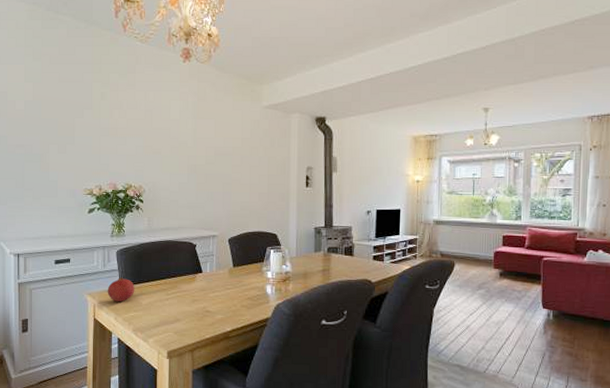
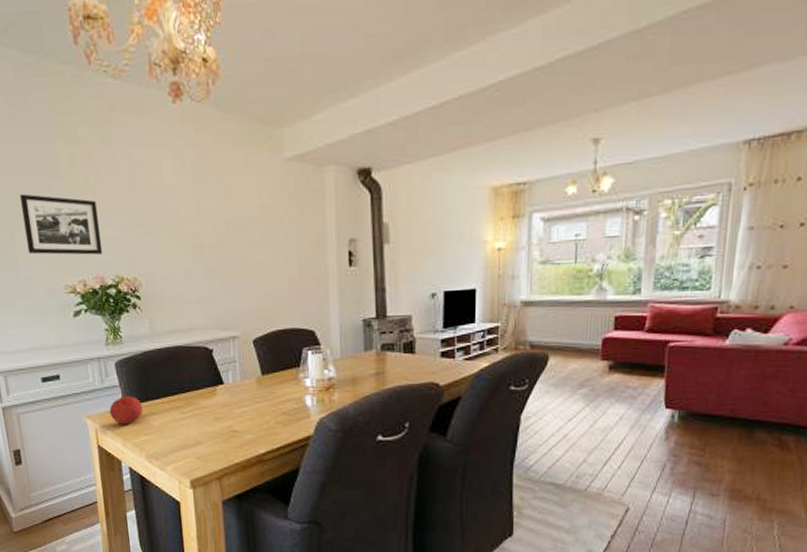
picture frame: none [58,118,118,167] -> present [19,194,103,255]

